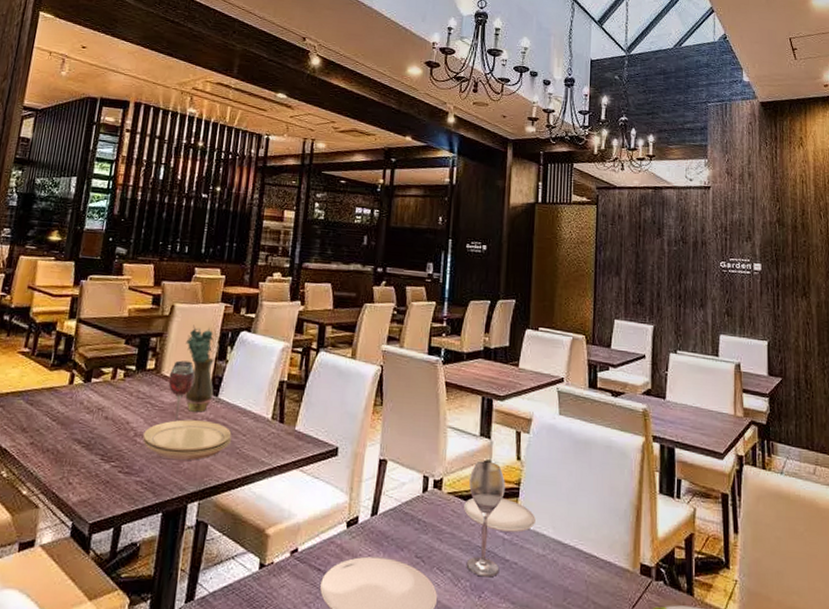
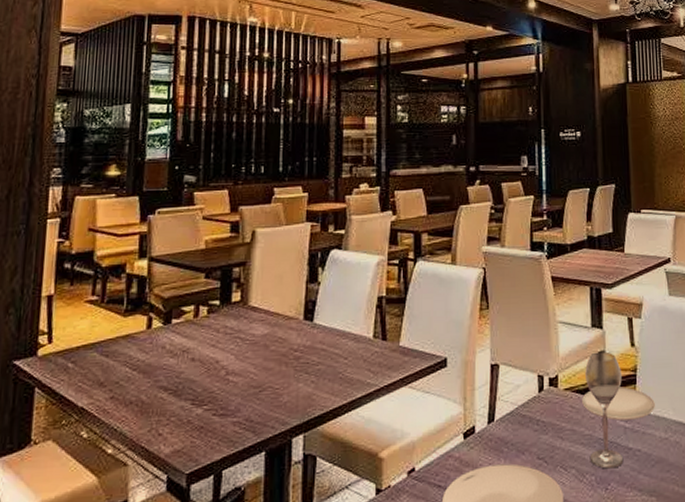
plate: present [142,419,232,461] -> none [235,349,332,395]
wineglass: present [168,360,195,422] -> none [257,288,285,354]
vase: present [185,325,214,412] -> none [272,249,308,341]

